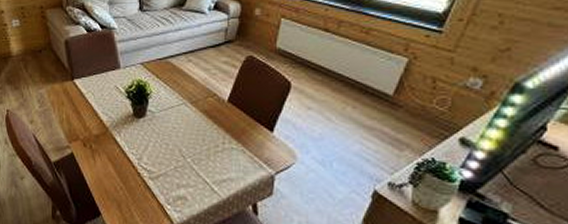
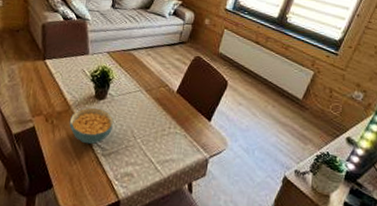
cereal bowl: none [109,127,159,167] -> present [69,107,115,144]

